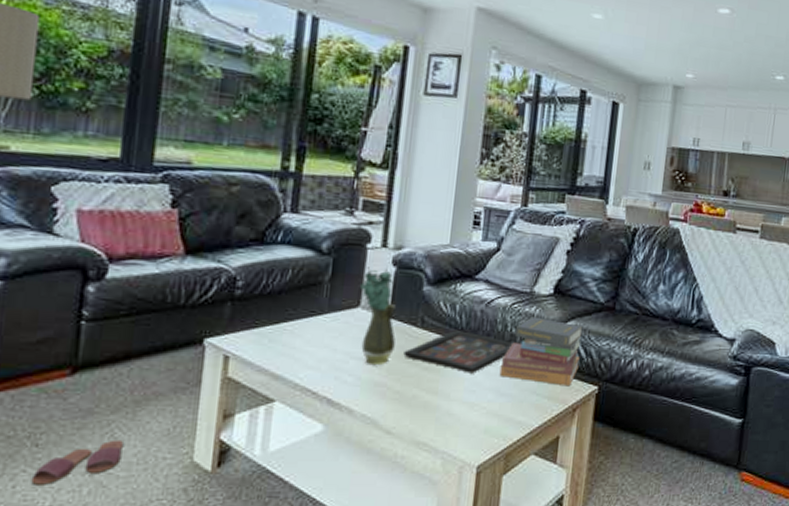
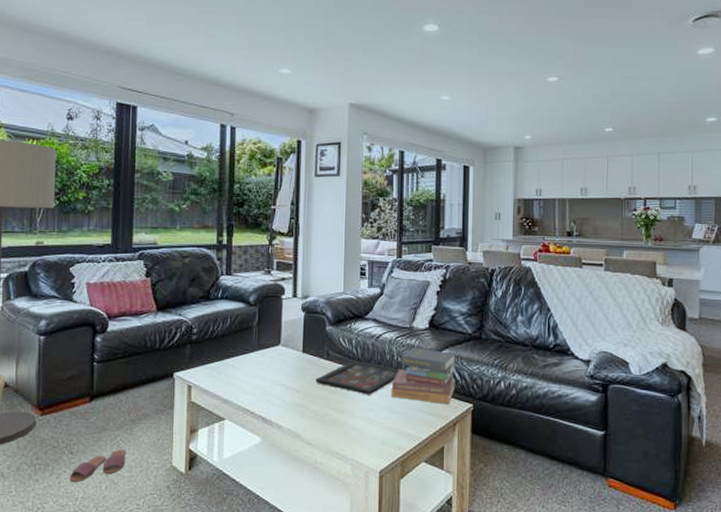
vase: present [360,267,396,364] -> none [280,313,308,389]

